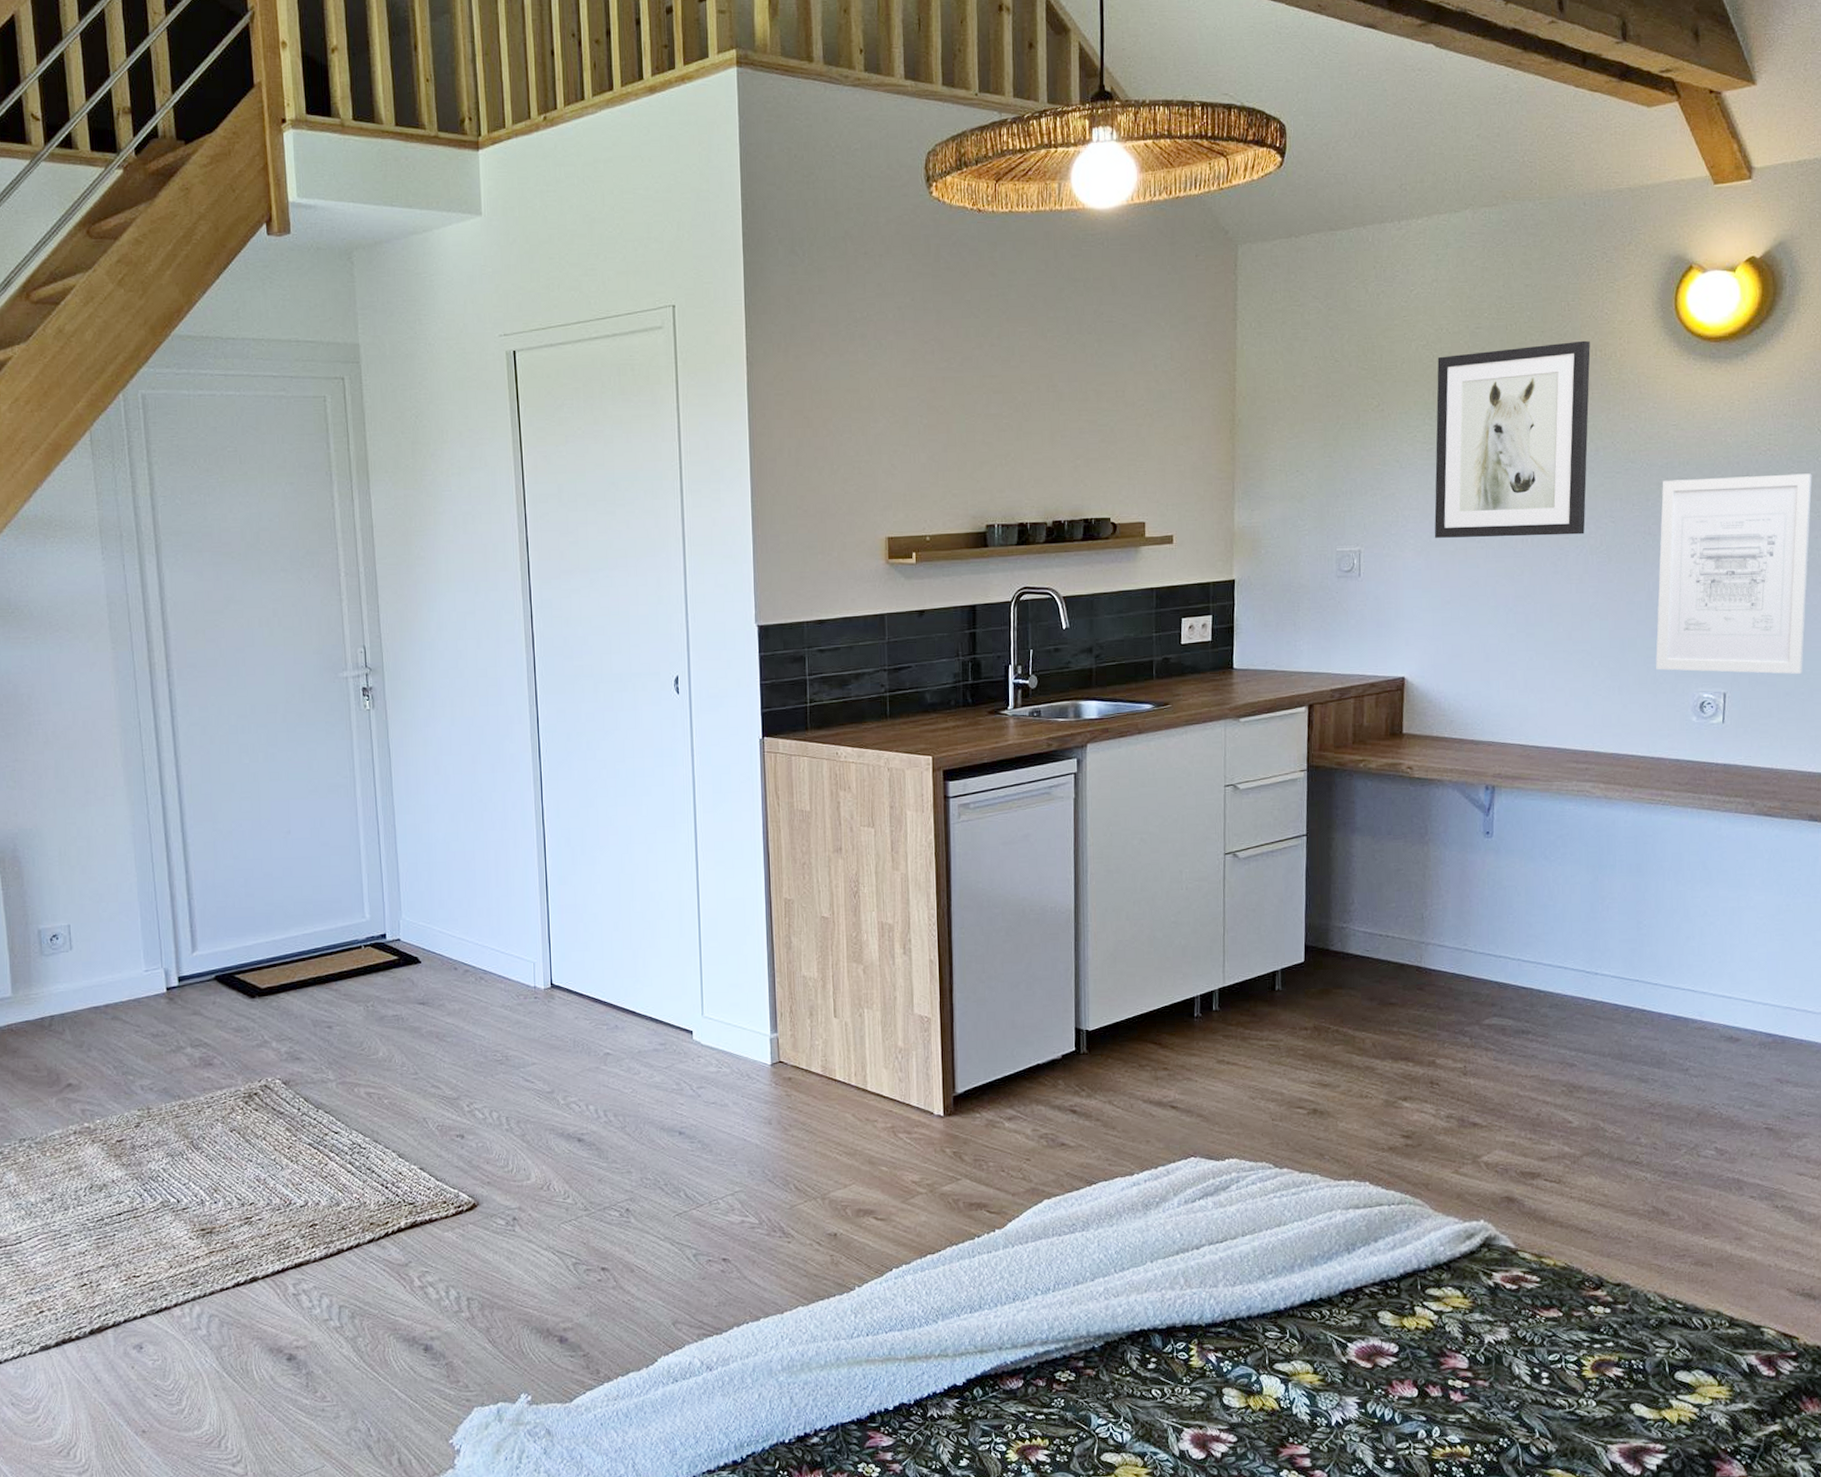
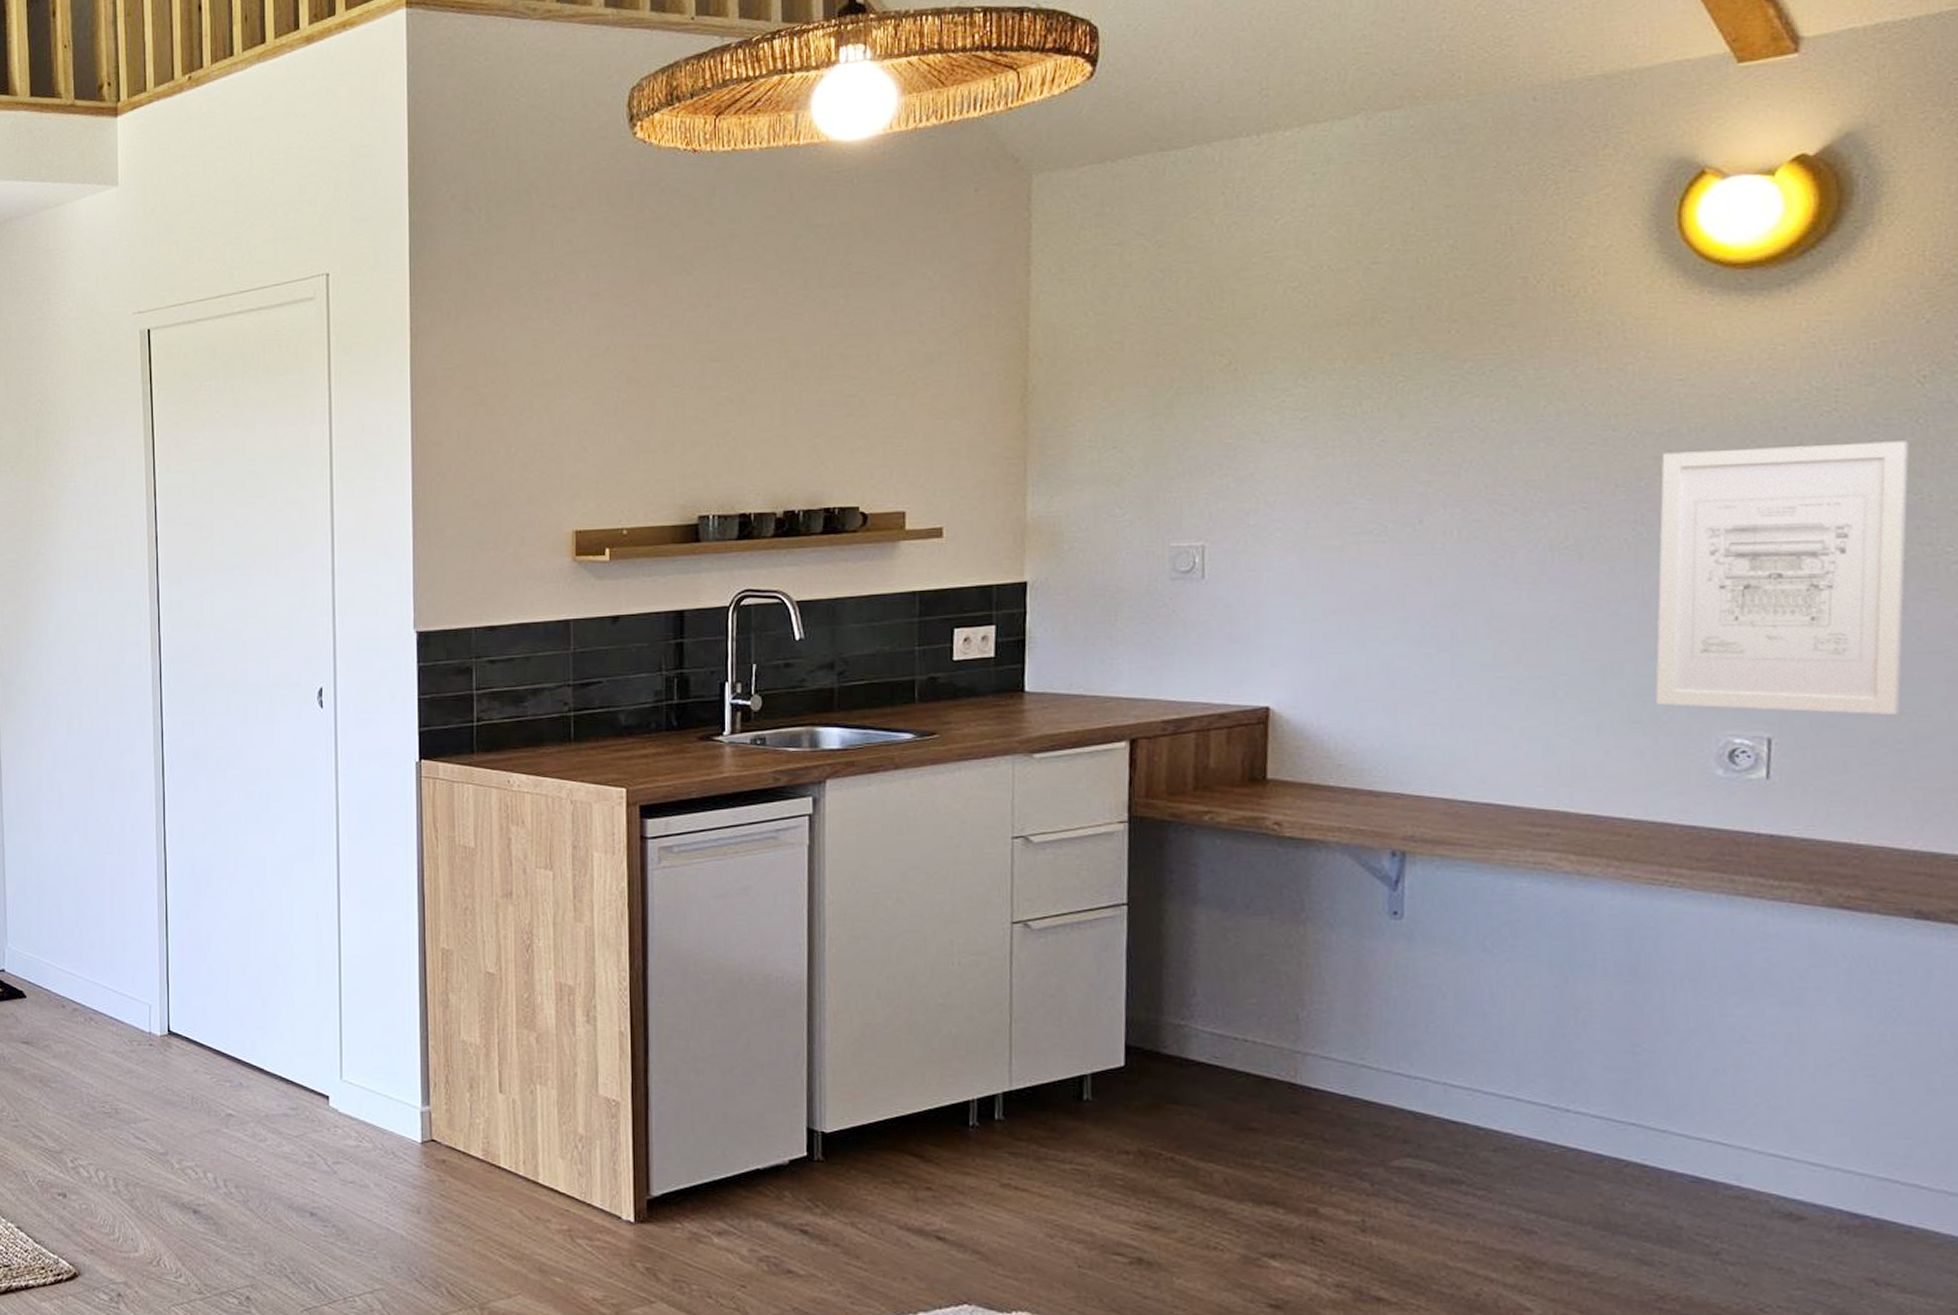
wall art: present [1434,340,1590,538] -> none [1311,273,1546,530]

